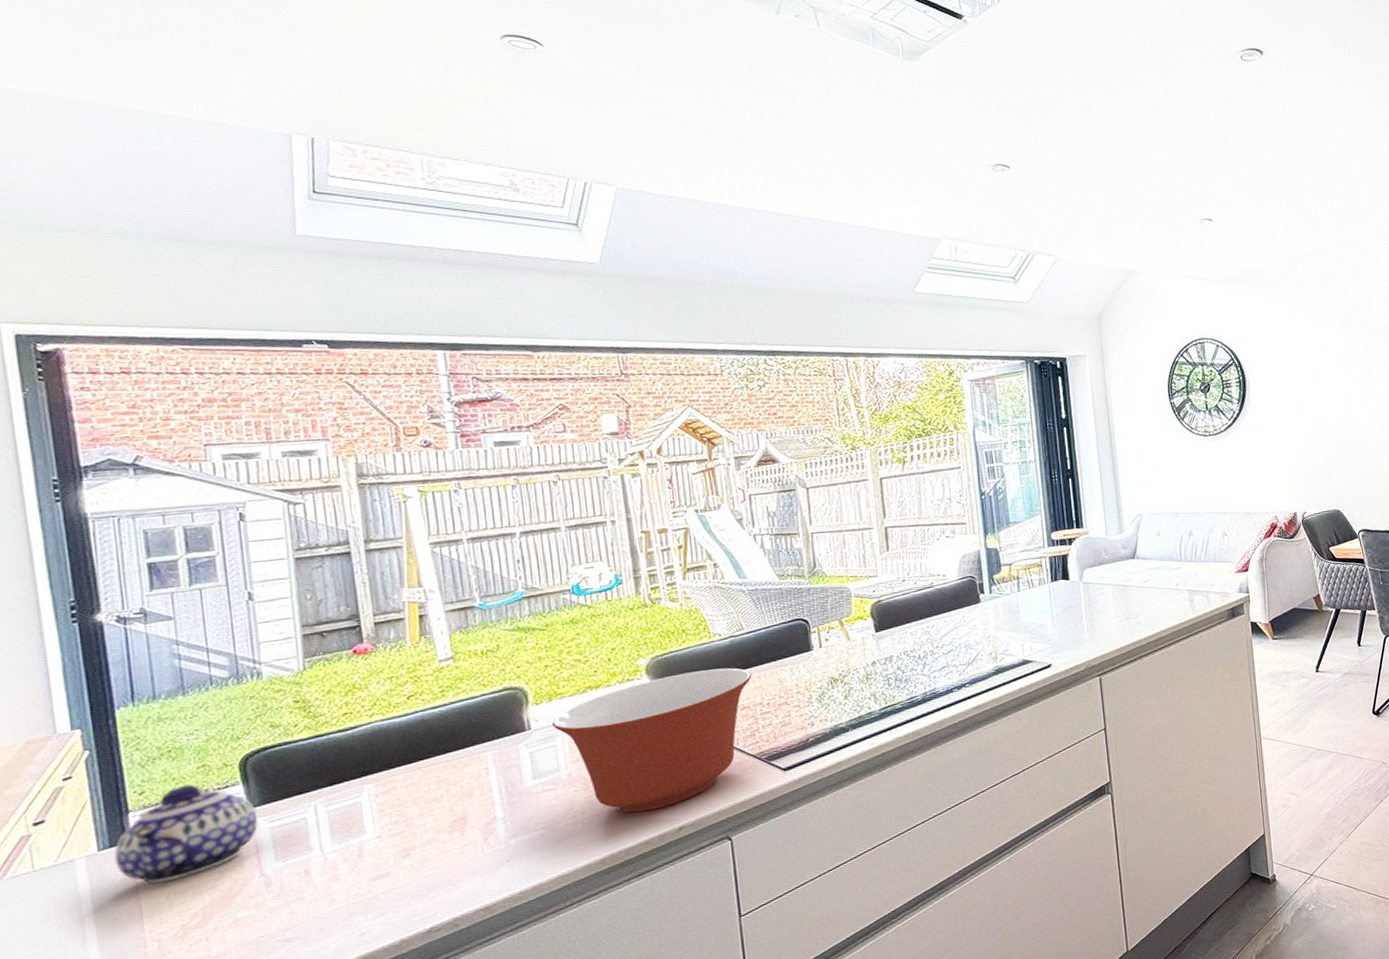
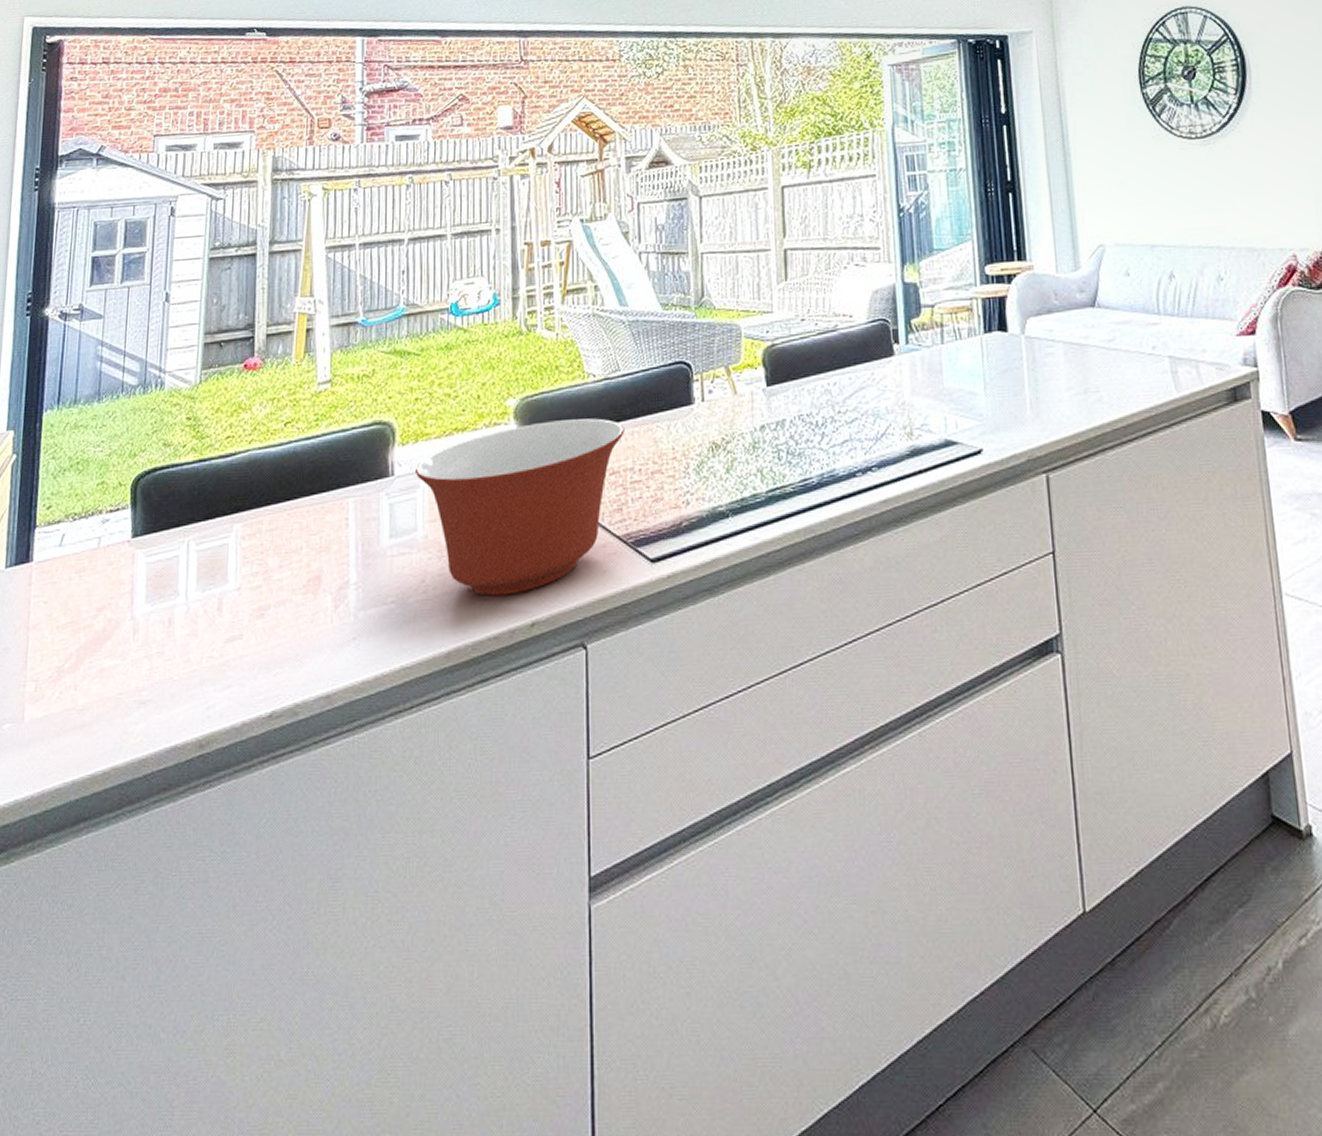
teapot: present [114,784,258,885] -> none [16,502,138,614]

